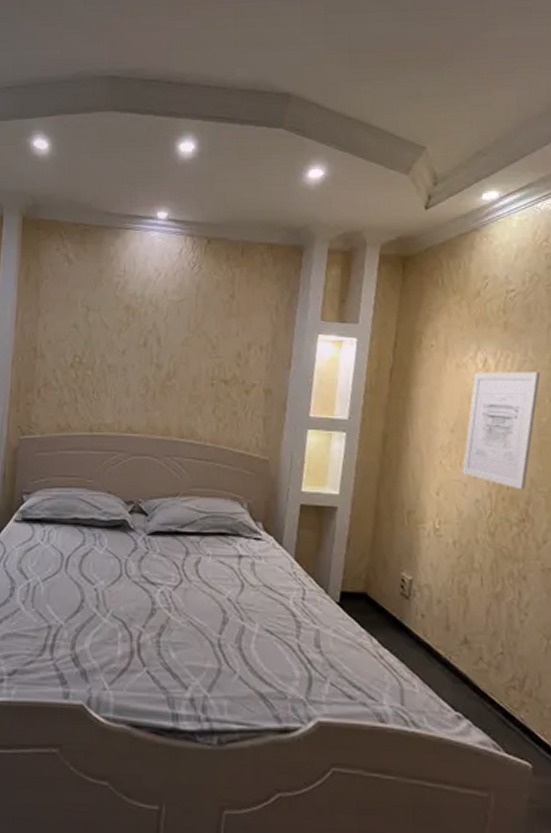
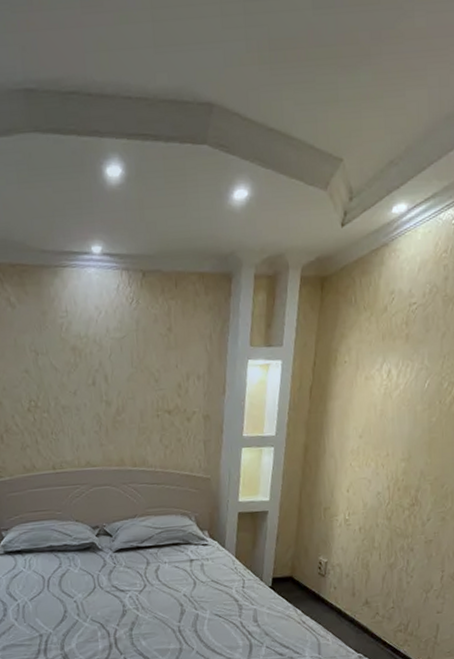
wall art: present [462,372,541,490] -> none [367,377,433,481]

